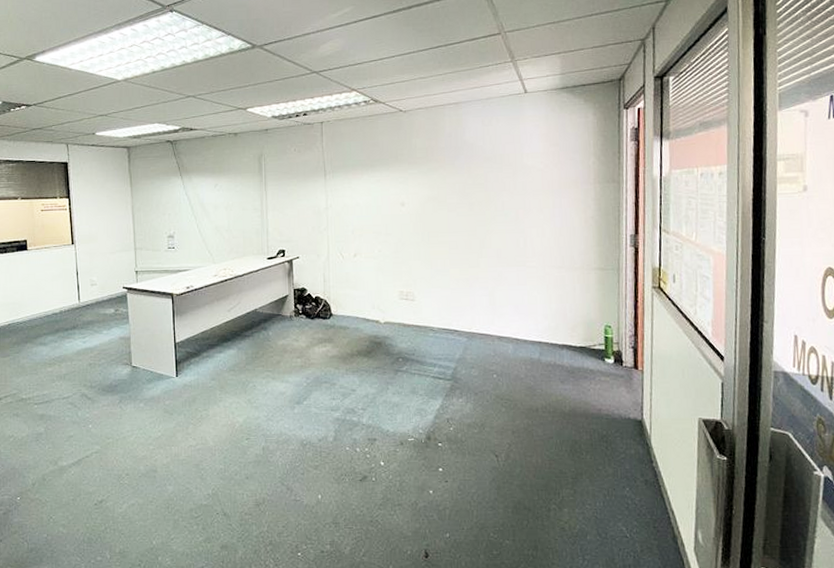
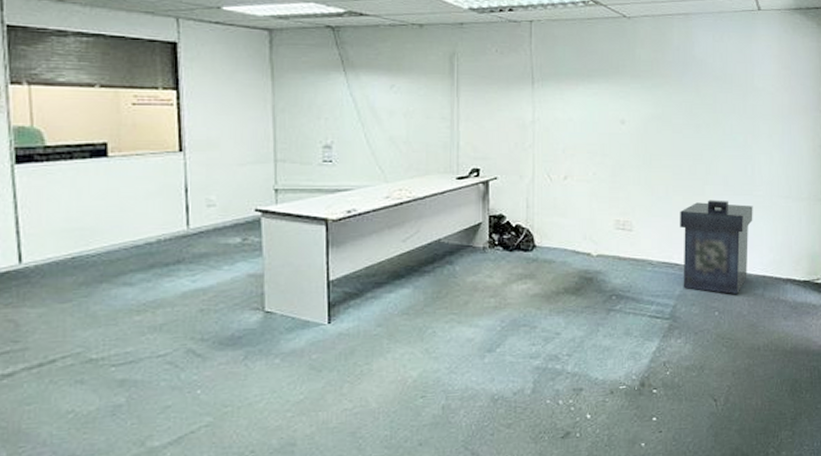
trash can: none [457,271,527,358] -> present [680,200,753,294]

